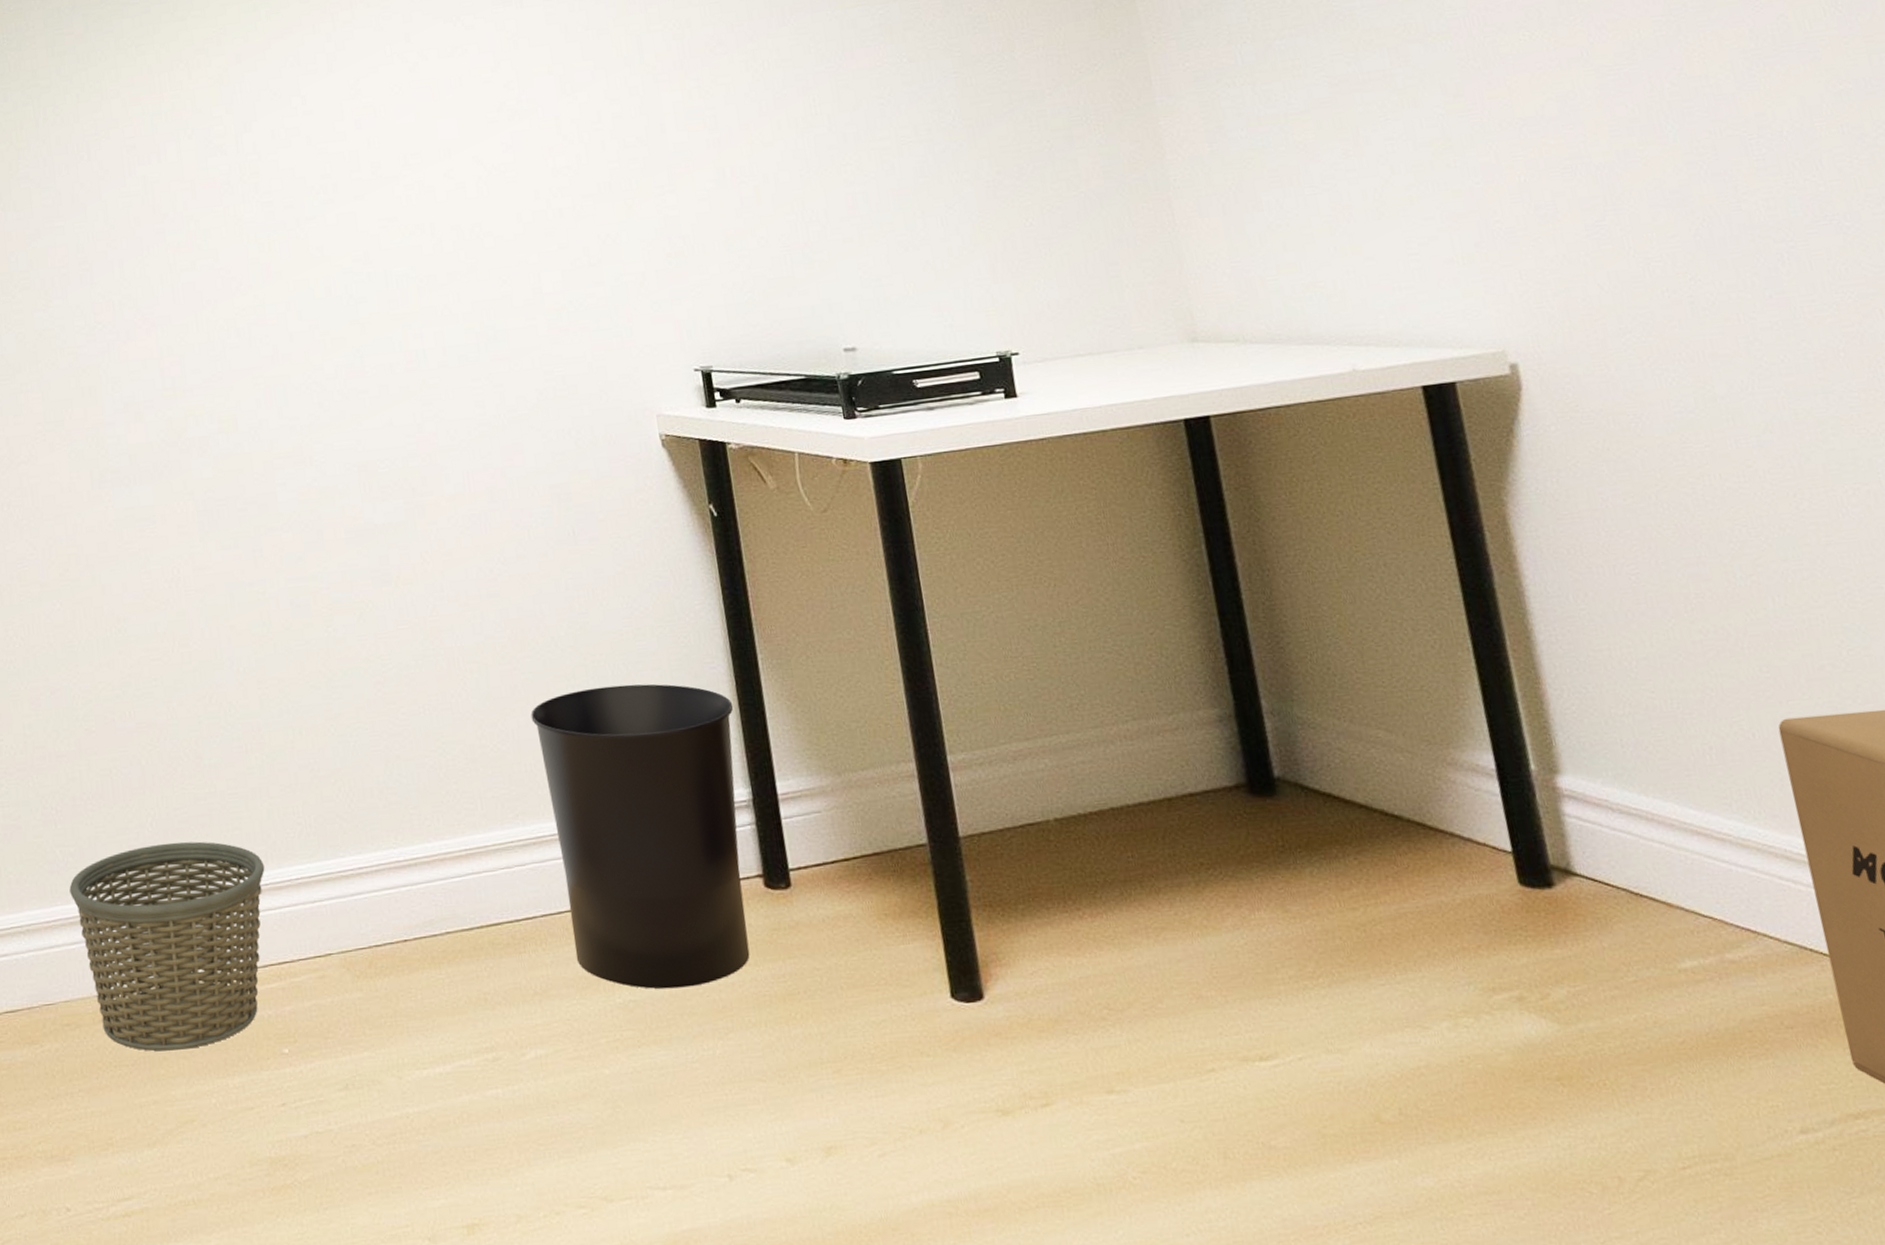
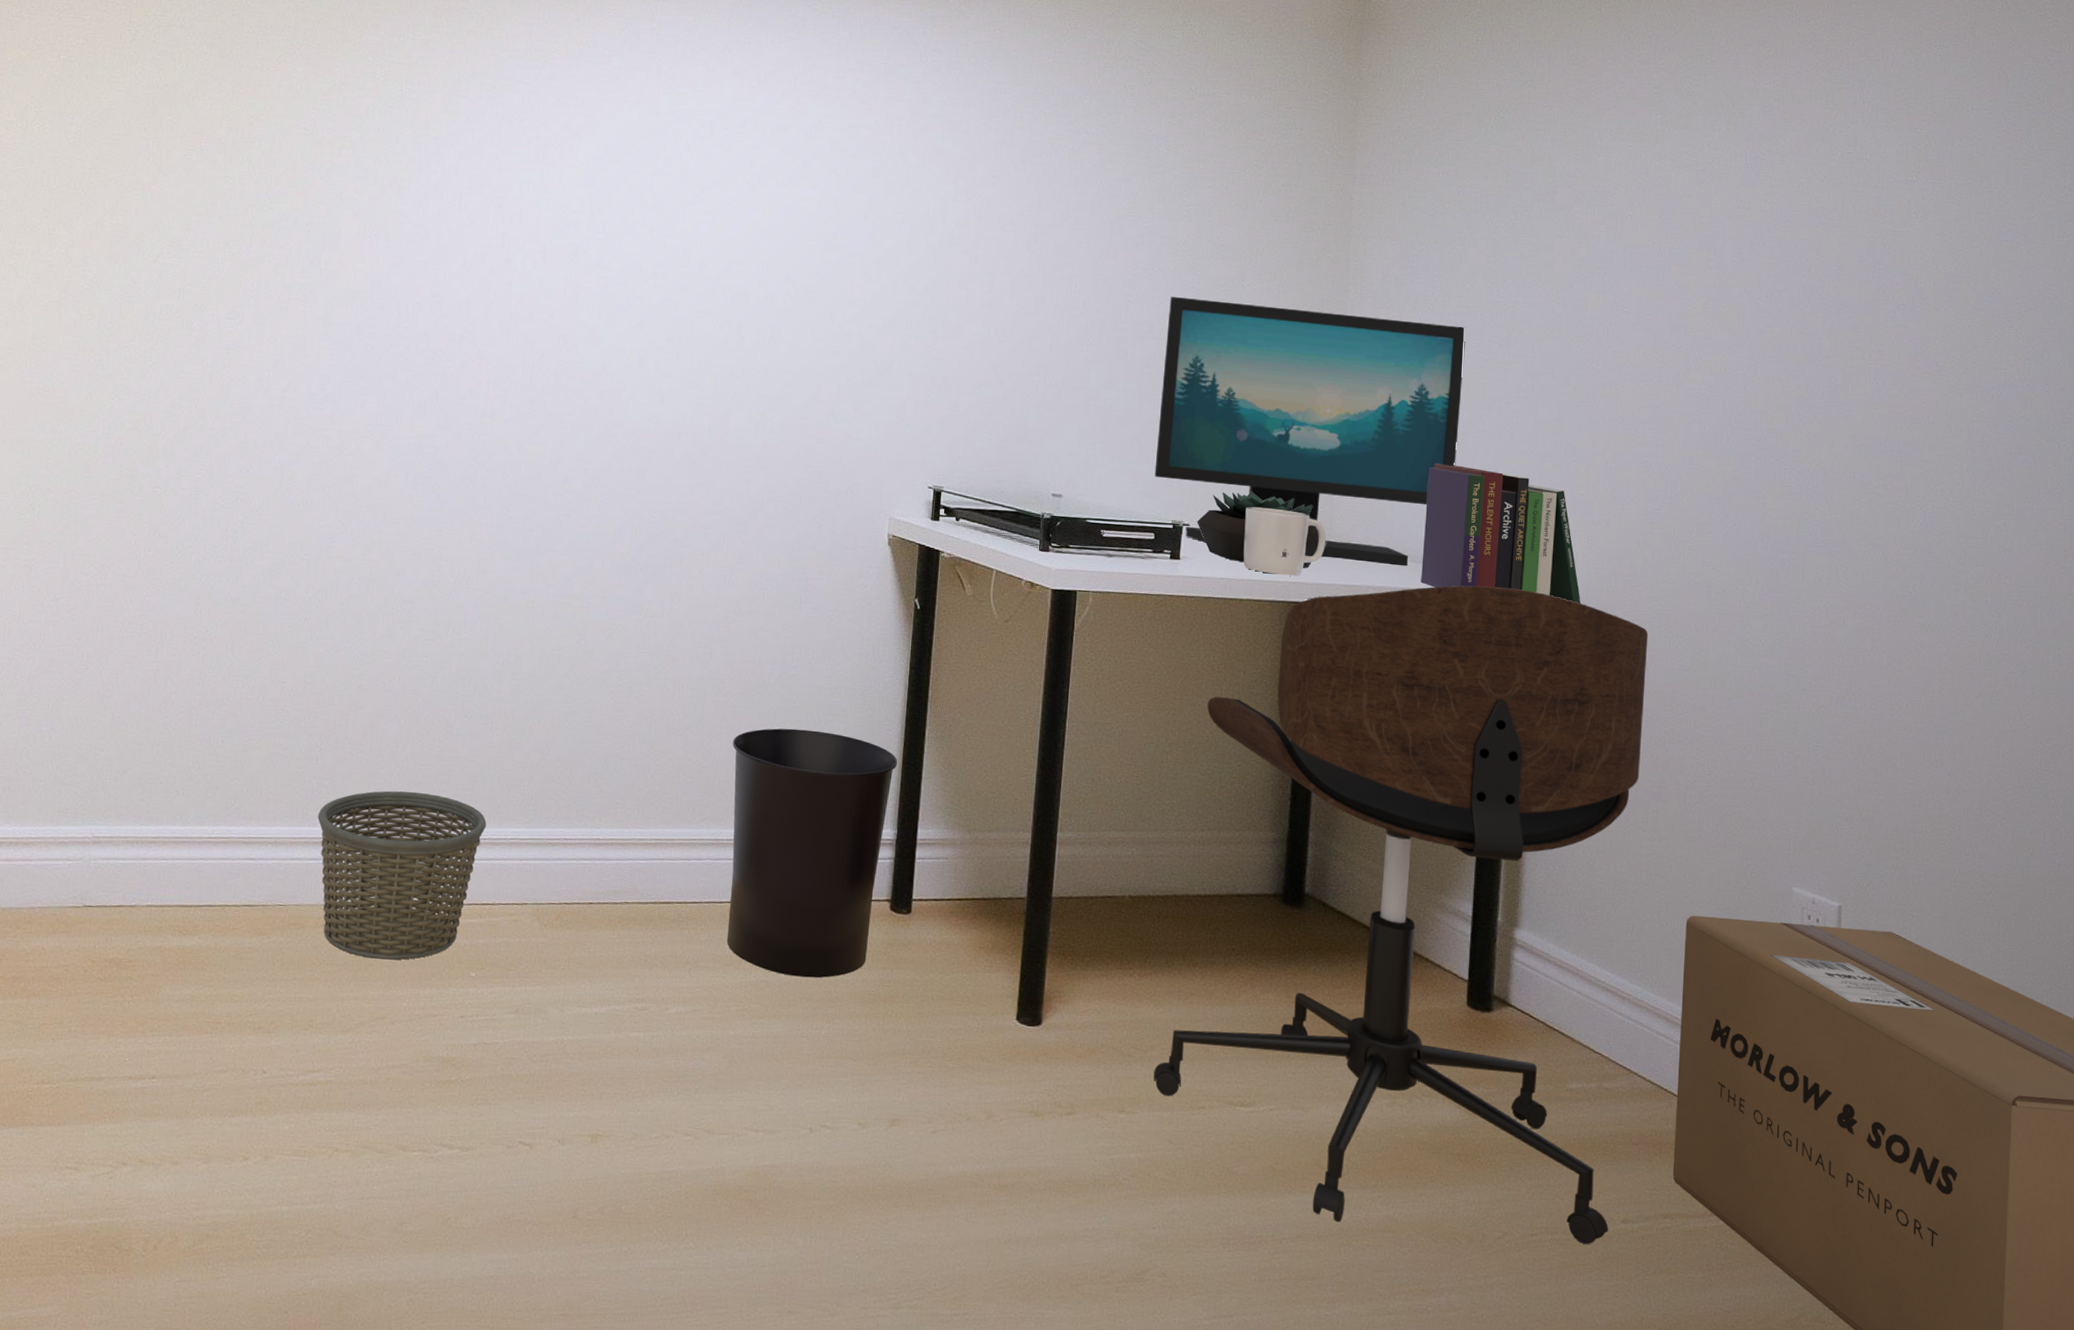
computer monitor: none [930,51,1330,371] -> present [1154,297,1465,566]
succulent plant: none [1027,297,1192,386] -> present [1197,492,1326,568]
mug: none [1083,311,1193,394] -> present [1243,506,1327,576]
office chair: none [1093,351,1785,1191] -> present [1153,585,1649,1244]
books: none [1297,214,1532,371] -> present [1421,463,1581,603]

